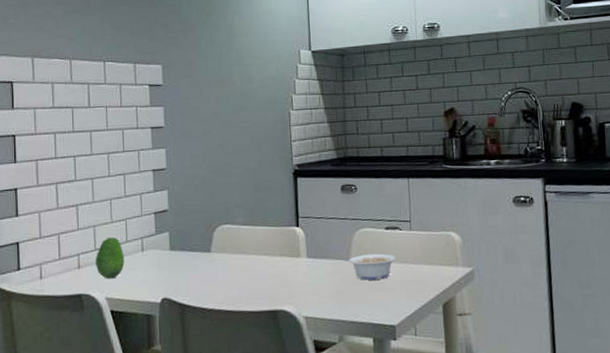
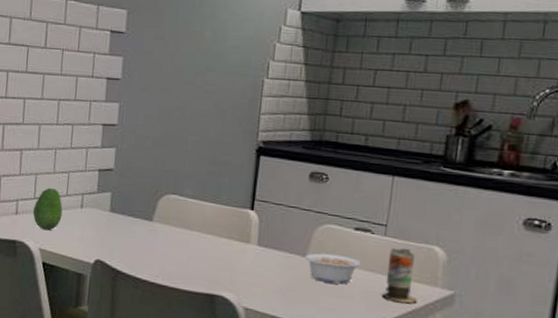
can: none [417,237,446,286] -> present [382,248,417,304]

